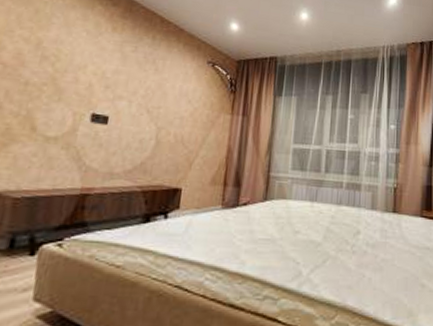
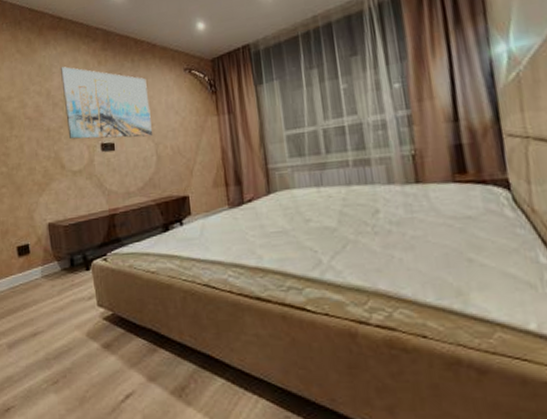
wall art: none [51,19,164,118] -> present [60,66,153,140]

